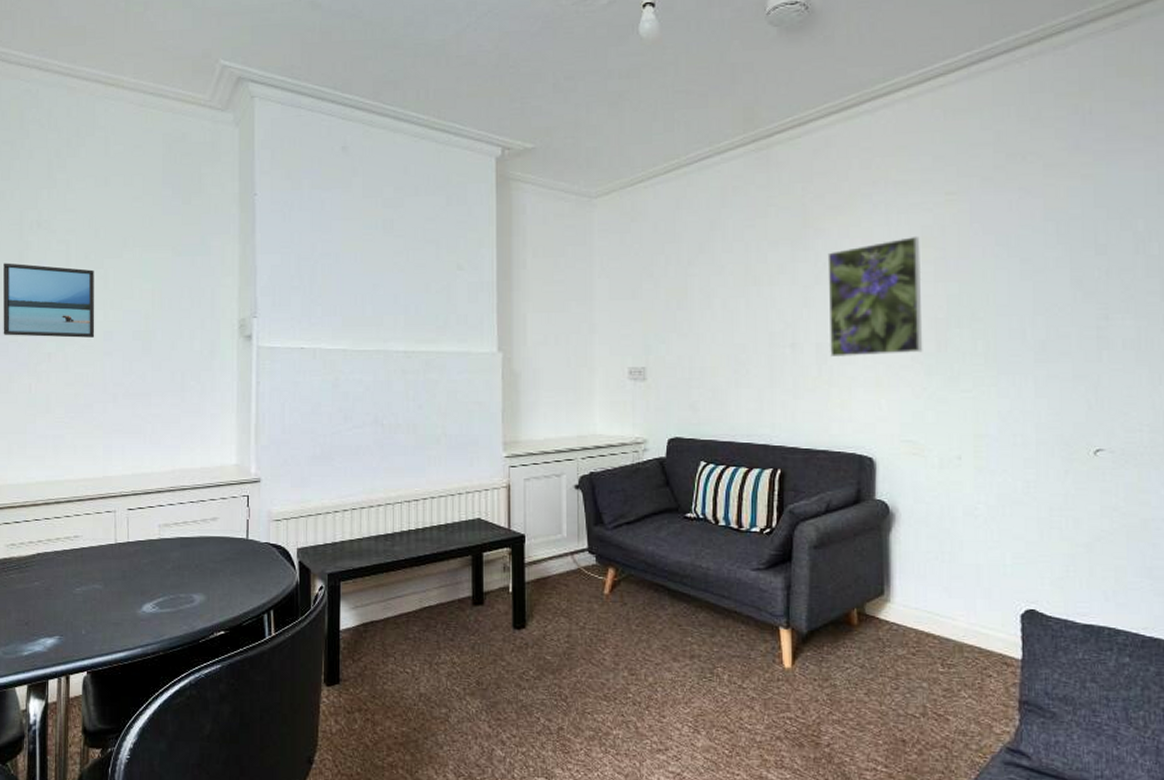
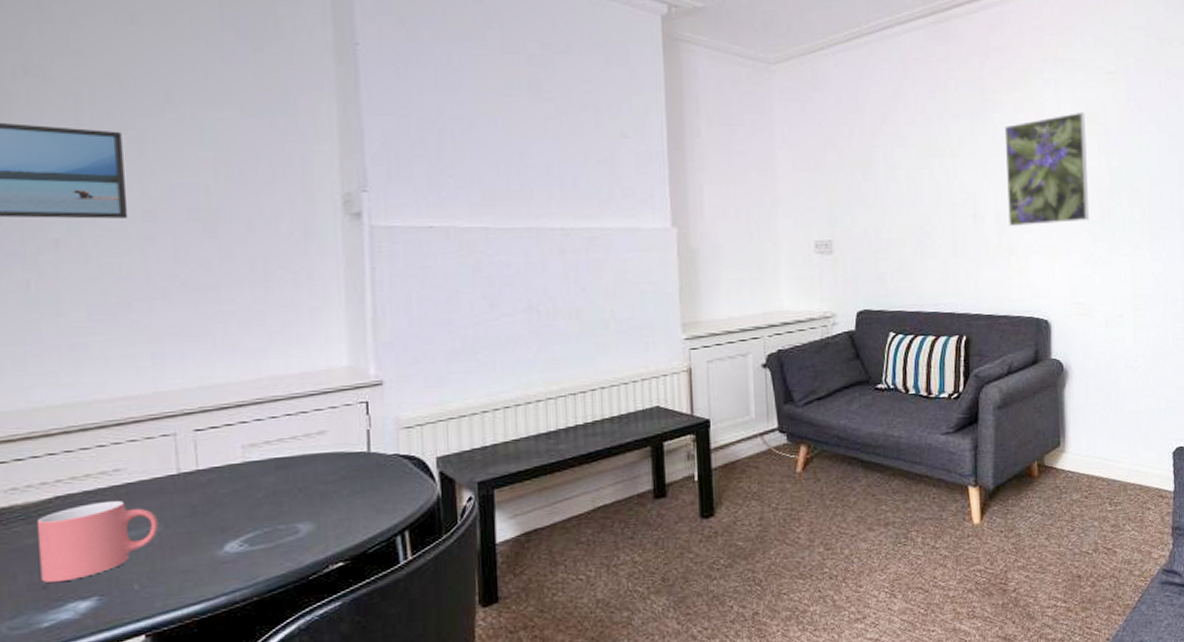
mug: none [25,561,101,621] -> present [38,501,159,583]

